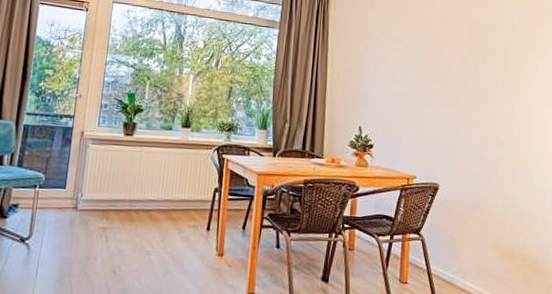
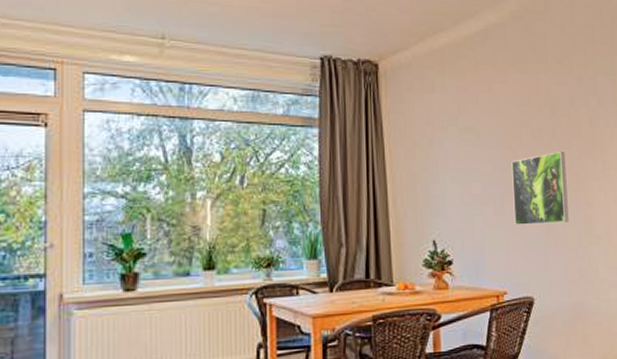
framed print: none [429,66,479,126] -> present [511,152,569,226]

